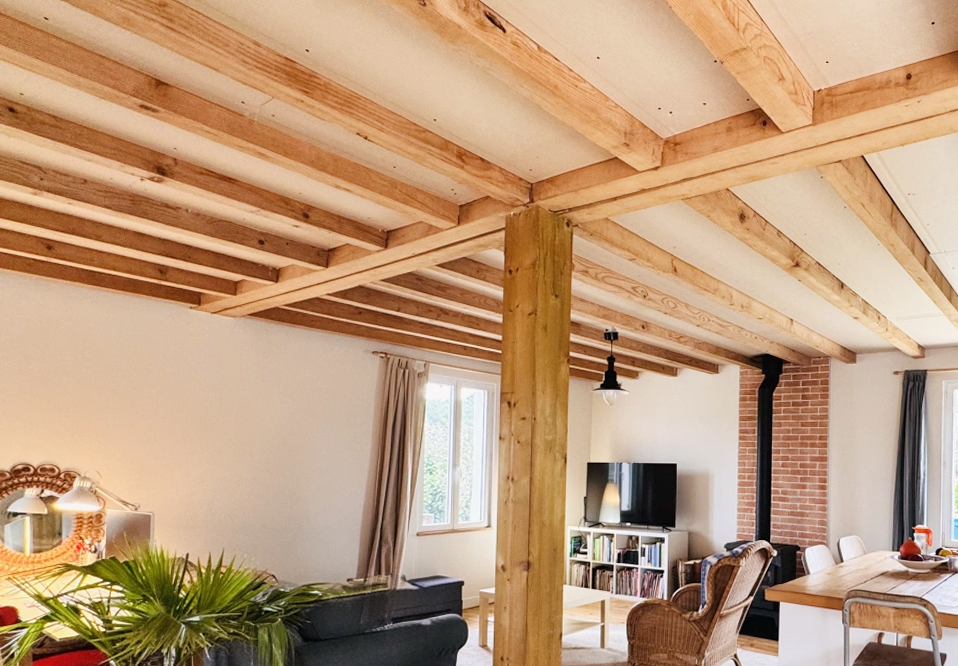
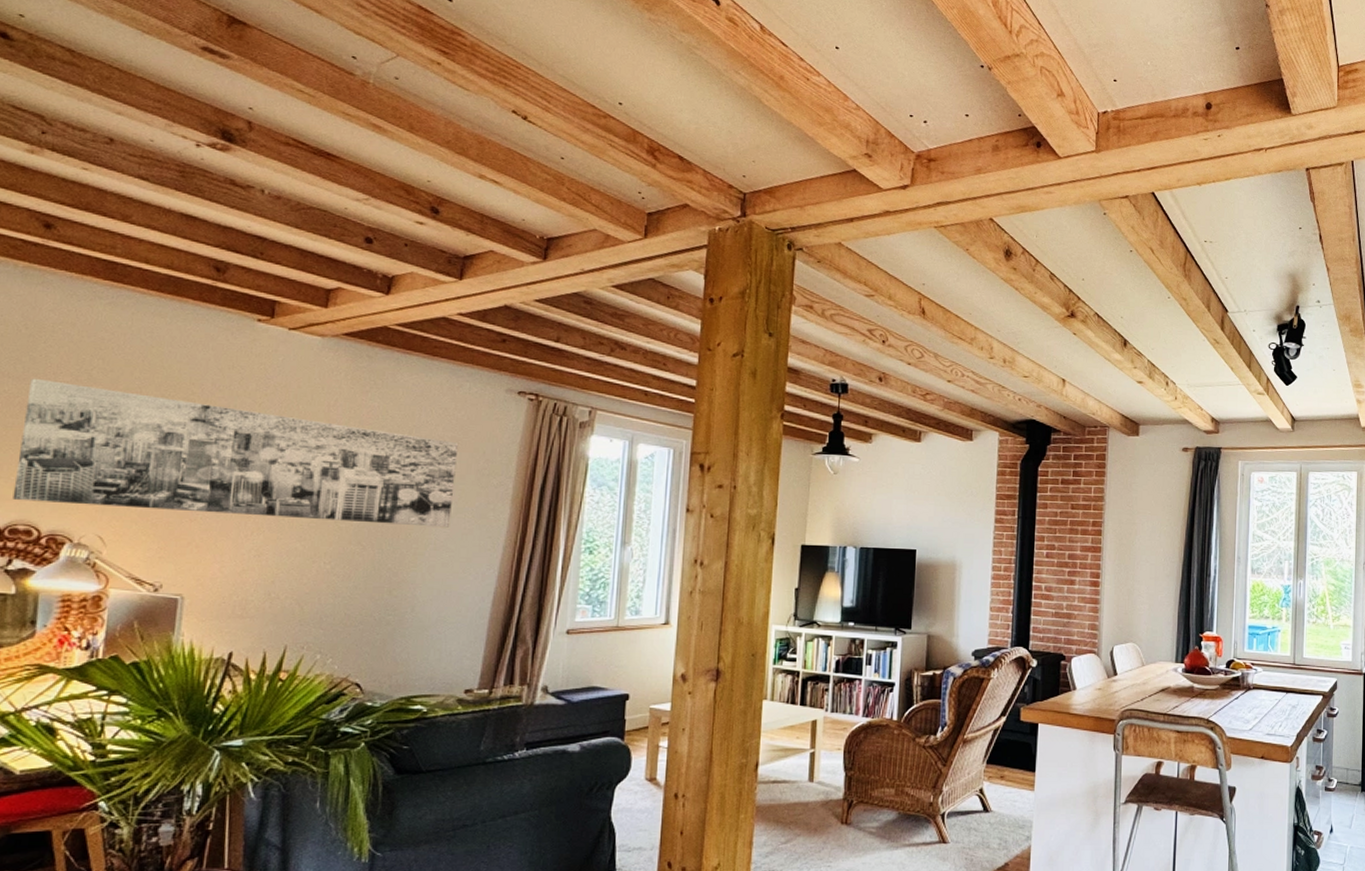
wall art: none [41,359,333,457] -> present [12,378,459,528]

